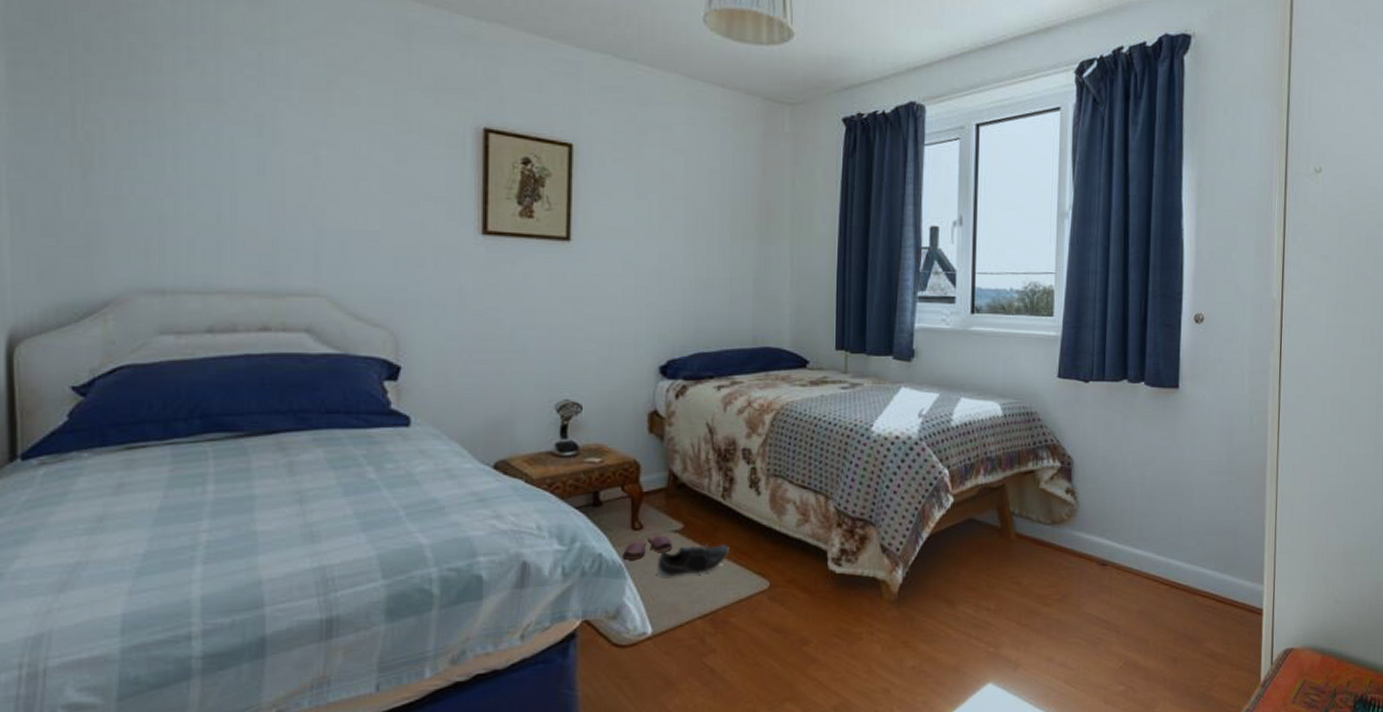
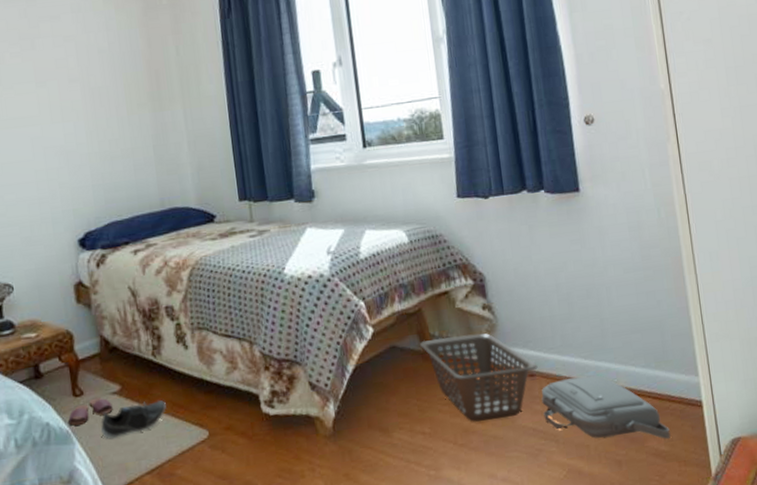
laundry basket: none [997,516,1111,604] -> present [419,333,538,422]
laptop bag: none [1109,571,1228,642] -> present [541,374,671,439]

